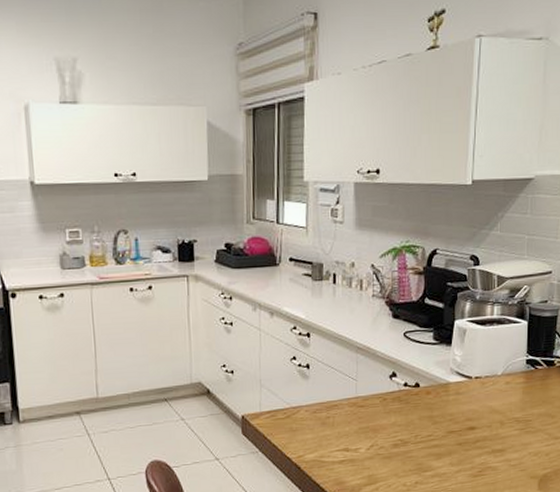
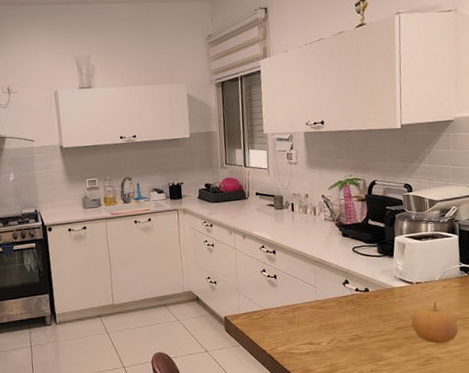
fruit: none [467,400,519,451] -> present [411,301,459,344]

